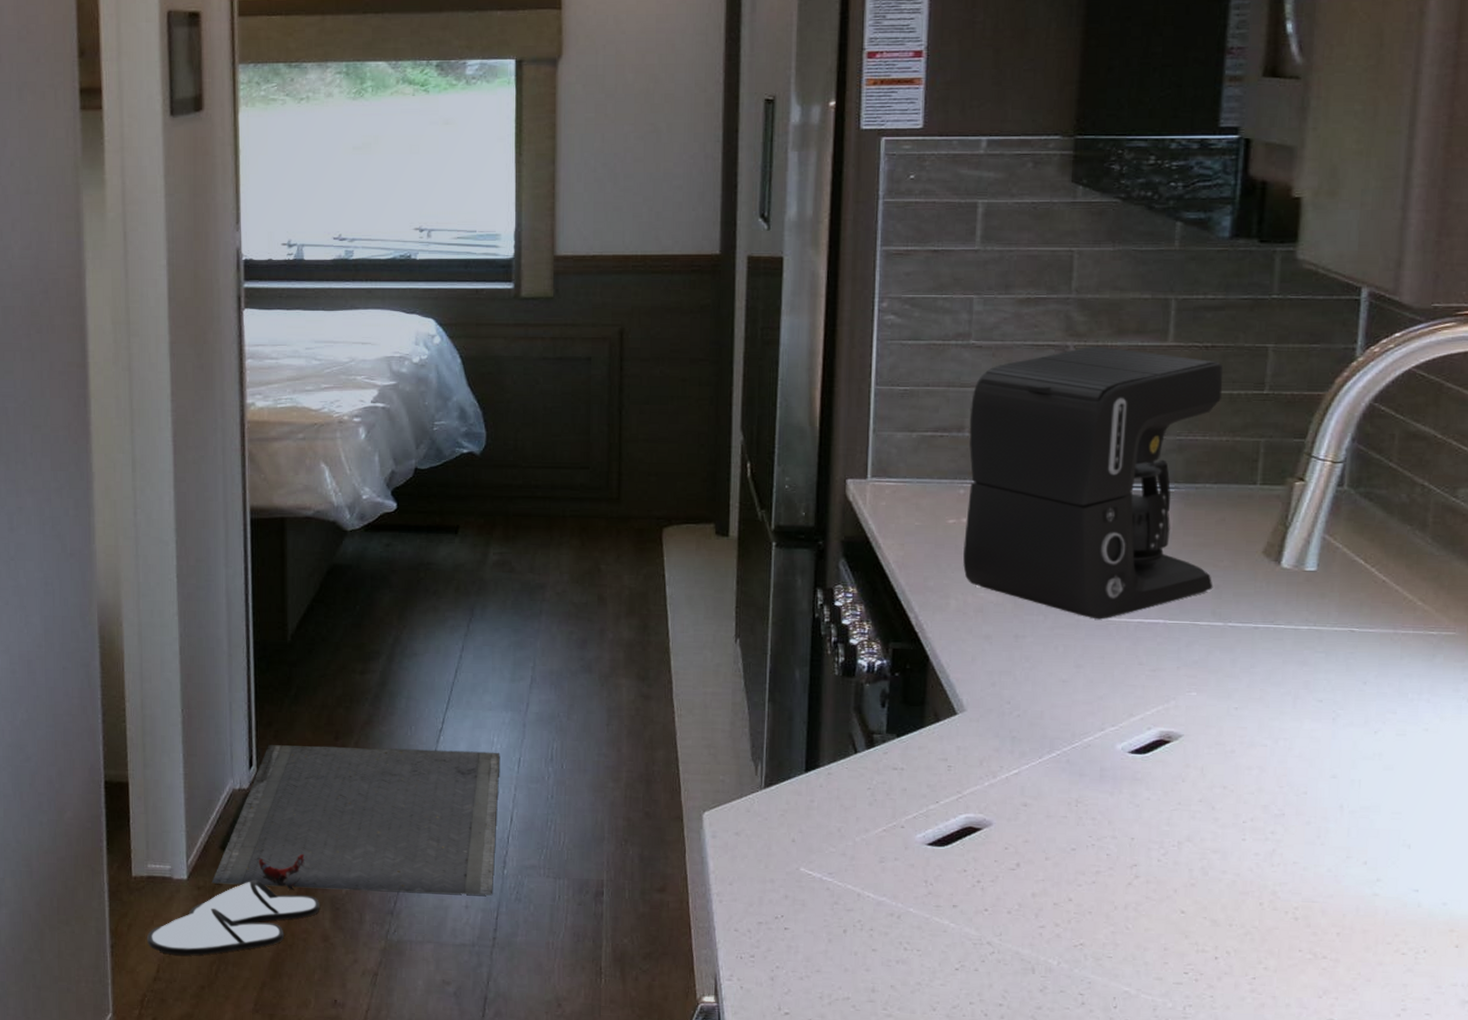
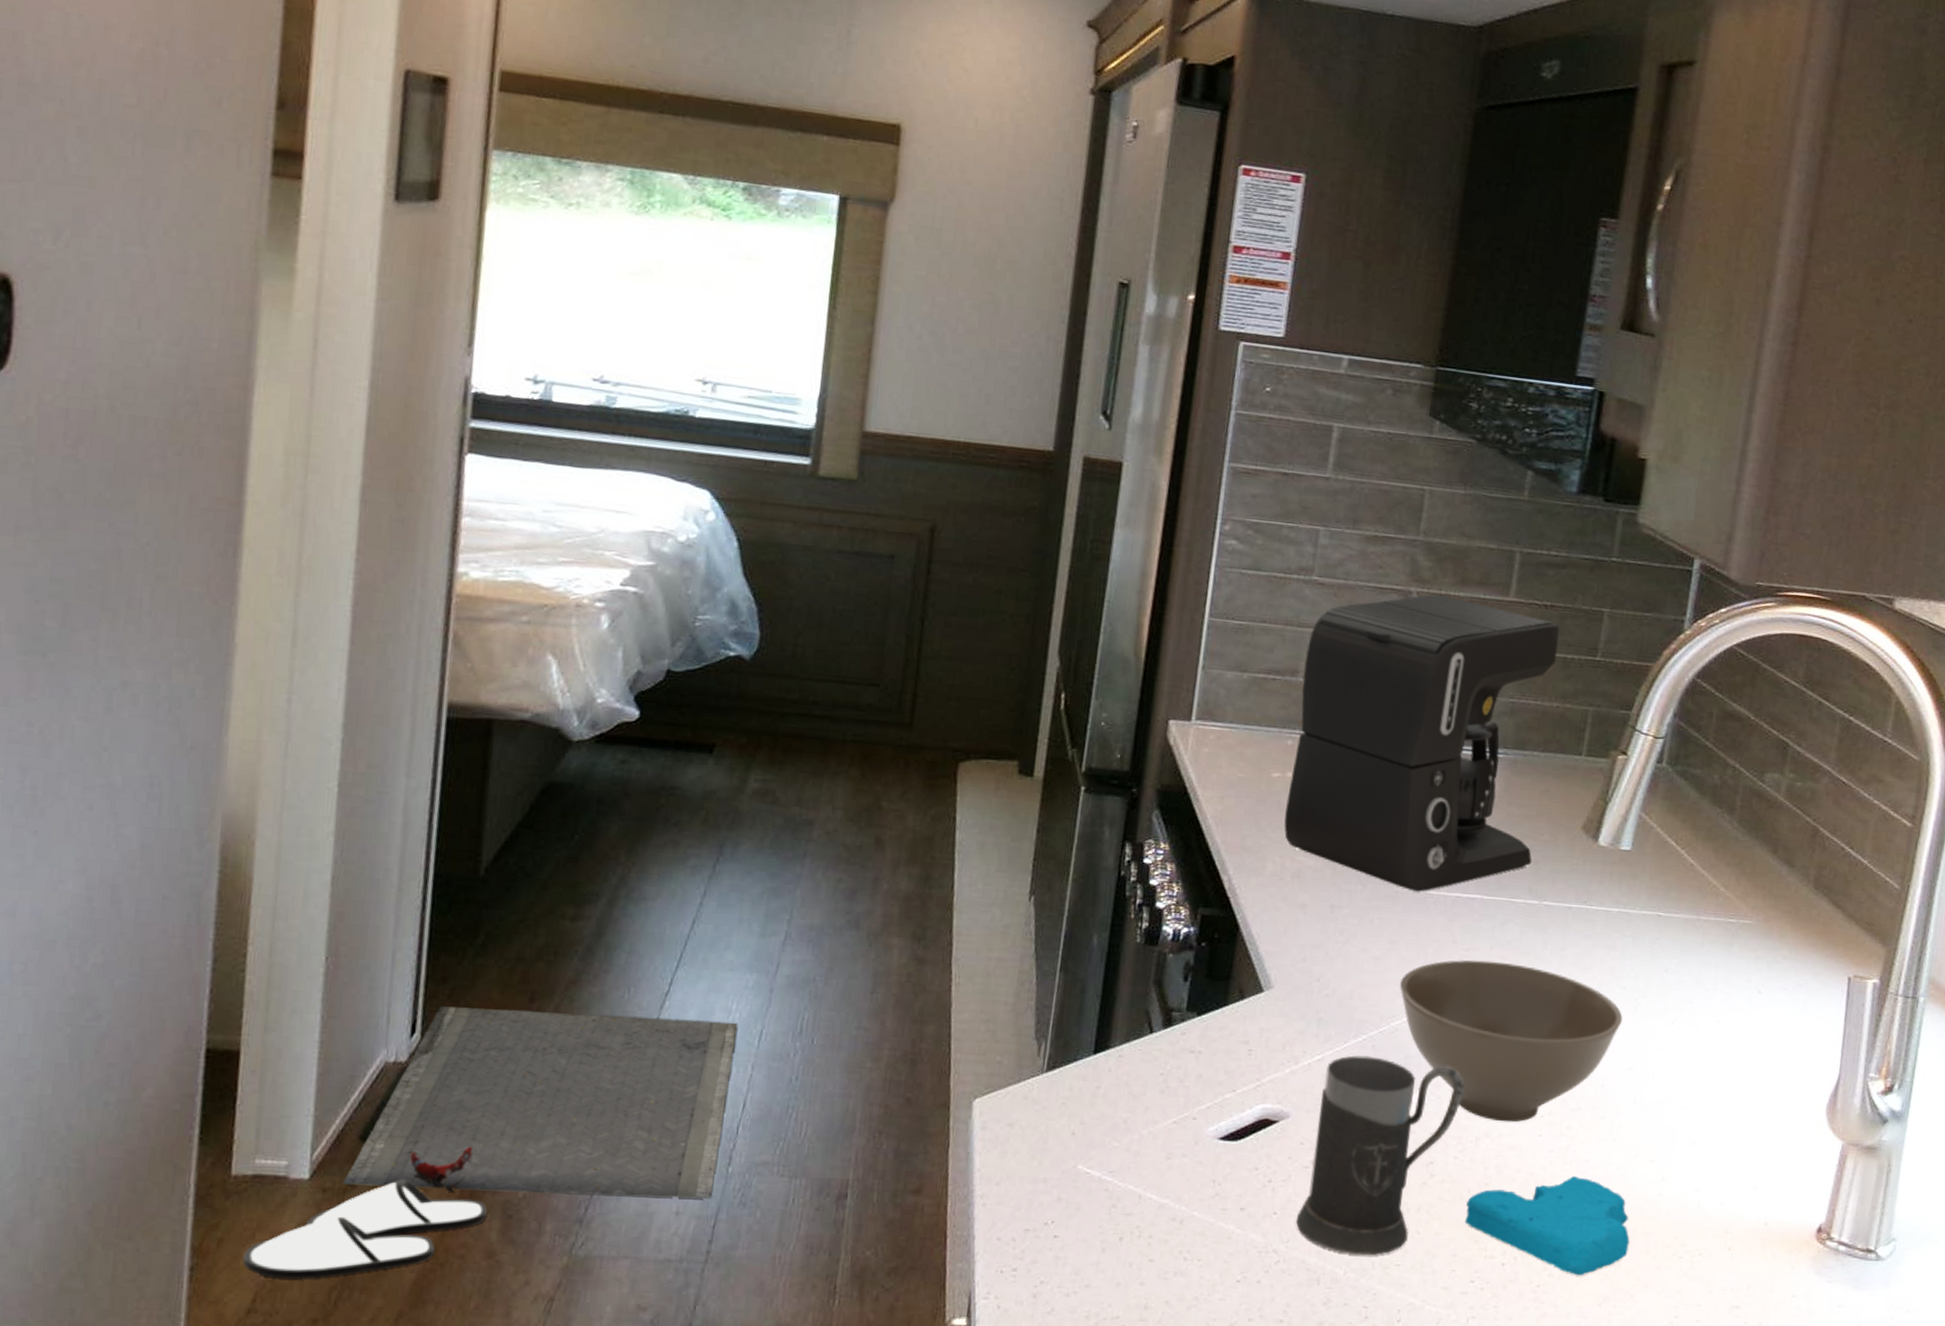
mug: none [1006,769,1162,948] -> present [1295,1055,1465,1255]
bowl: none [1088,679,1321,828] -> present [1399,960,1623,1122]
sponge: none [1173,876,1347,969] -> present [1464,1175,1630,1275]

